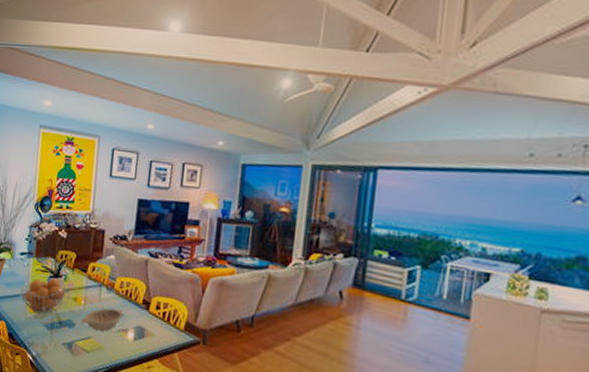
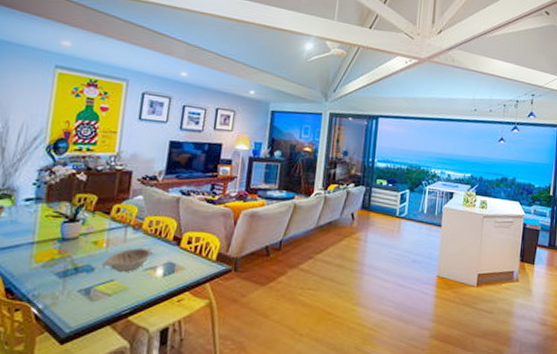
fruit basket: present [20,278,68,314] -> none [23,223,86,263]

